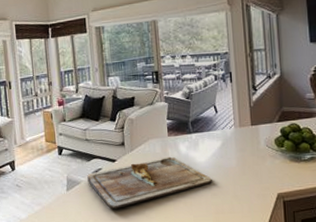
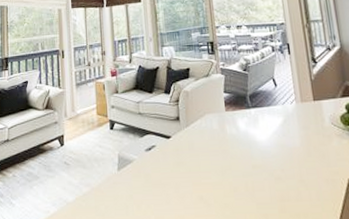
cutting board: present [87,156,212,209] -> none [140,134,275,192]

